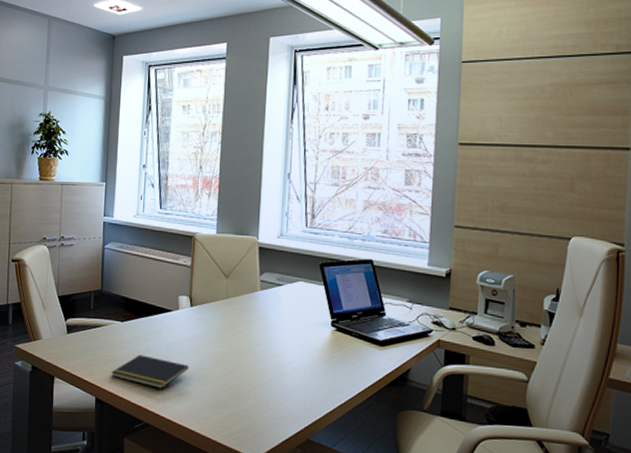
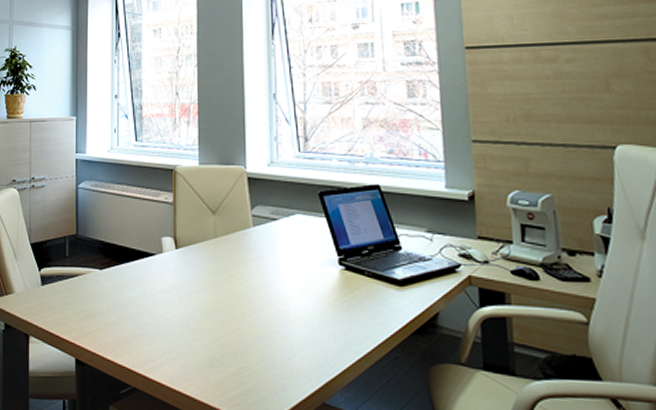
notepad: present [111,354,188,388] -> none [91,306,178,345]

